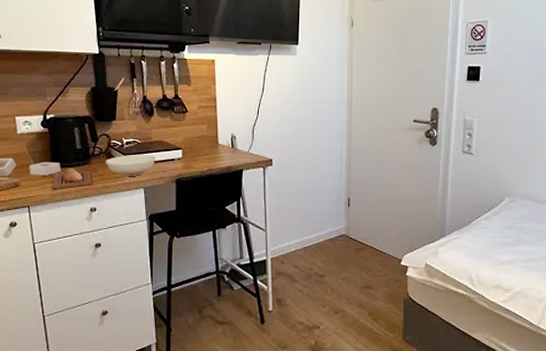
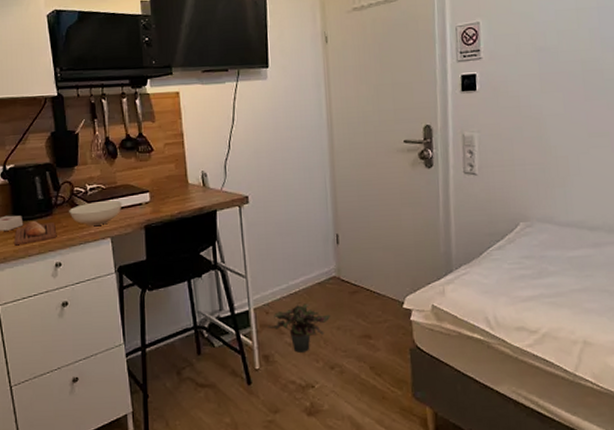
potted plant: none [282,256,338,298] -> present [268,303,331,353]

